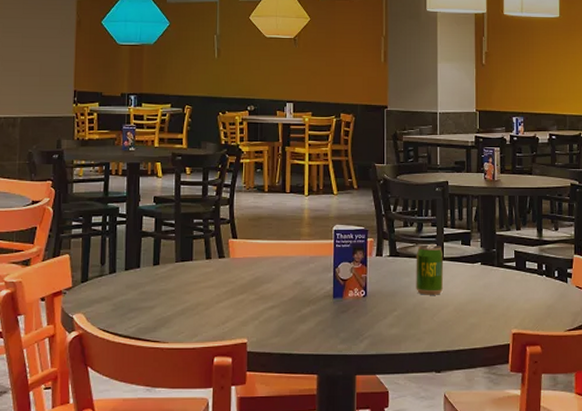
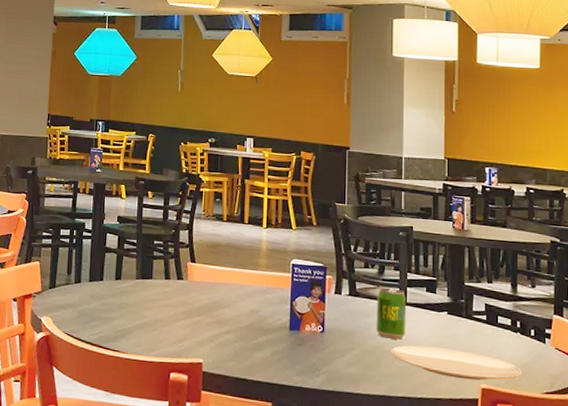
plate: none [430,299,548,326] -> present [391,345,523,380]

